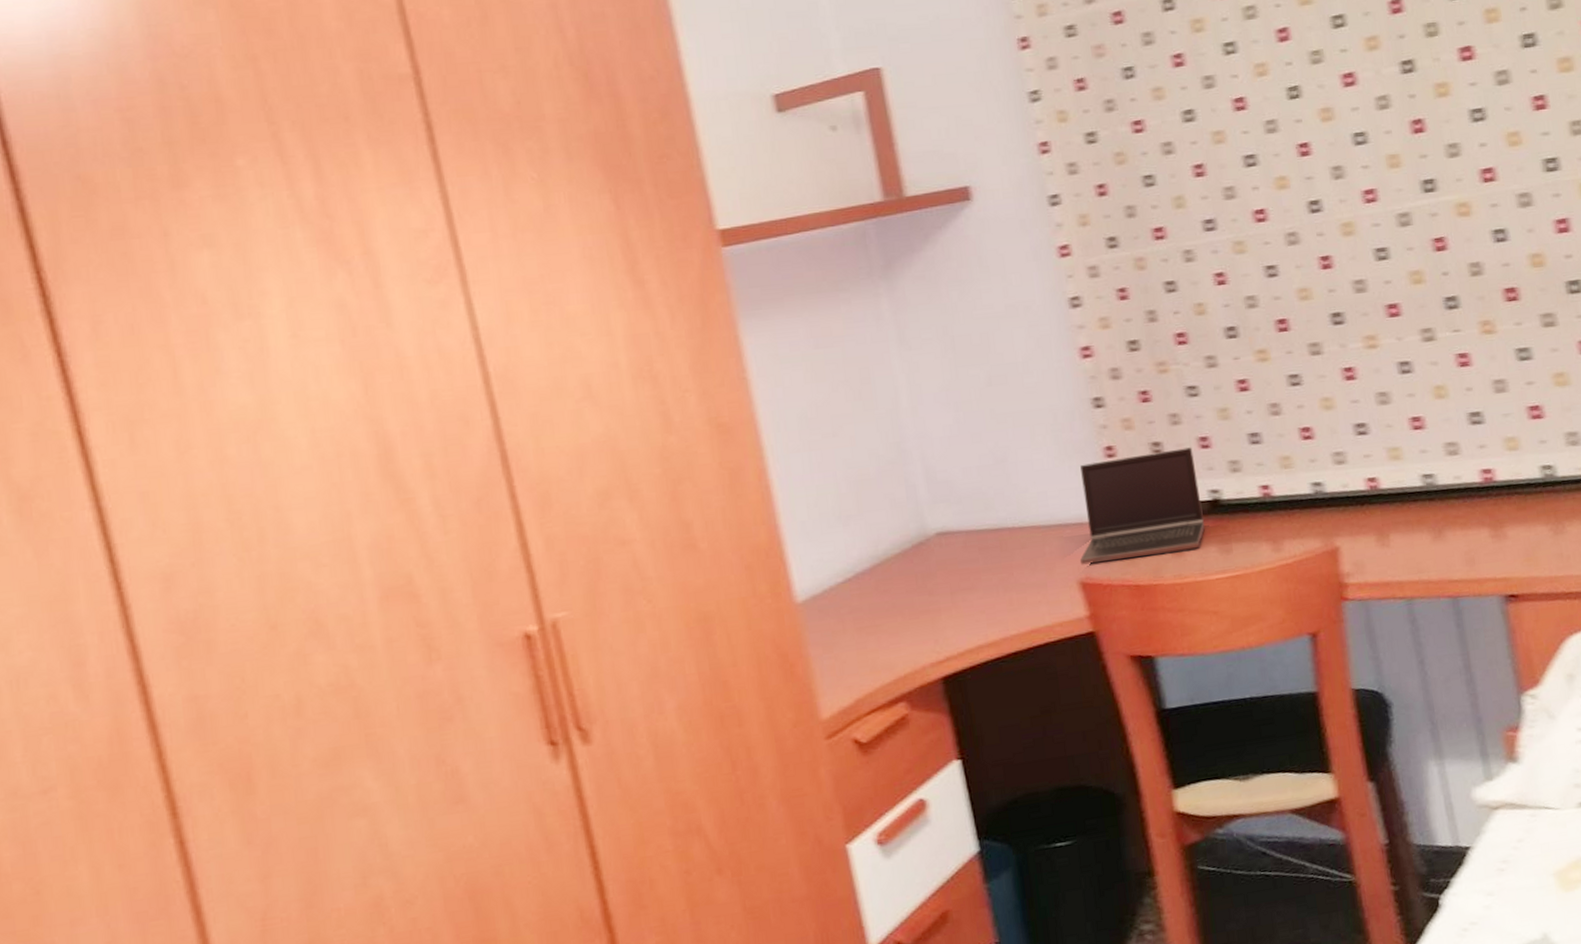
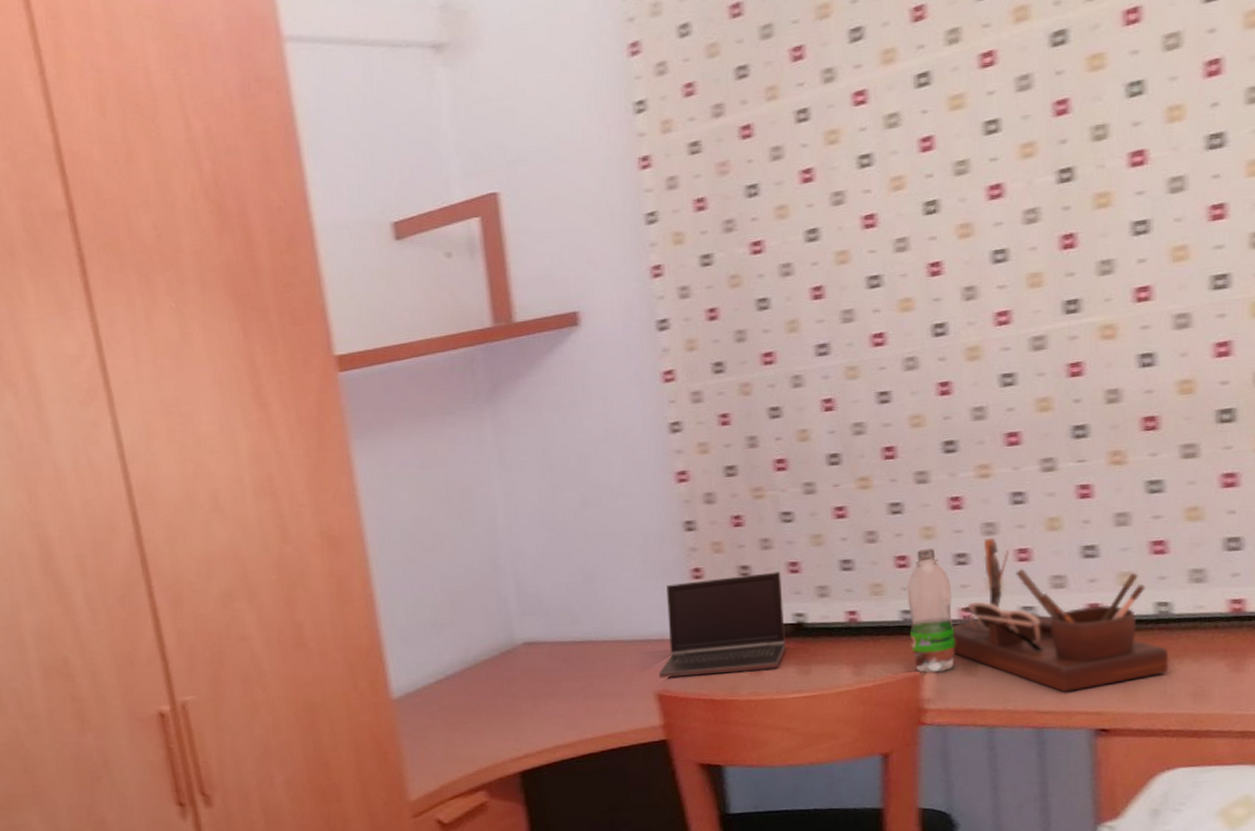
bottle: none [1313,419,1368,546] -> present [906,549,956,673]
desk organizer: none [1361,406,1562,559] -> present [952,537,1169,693]

